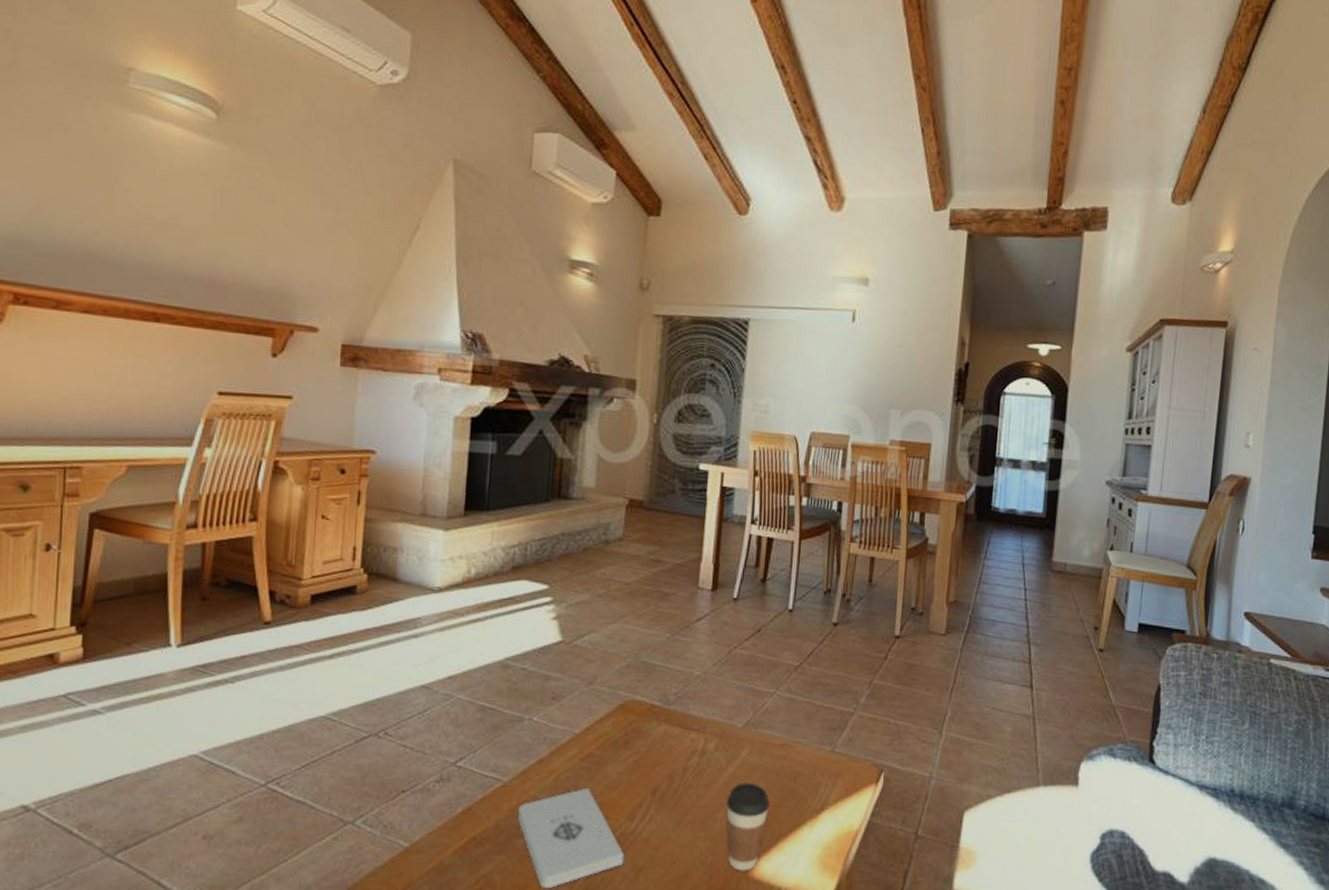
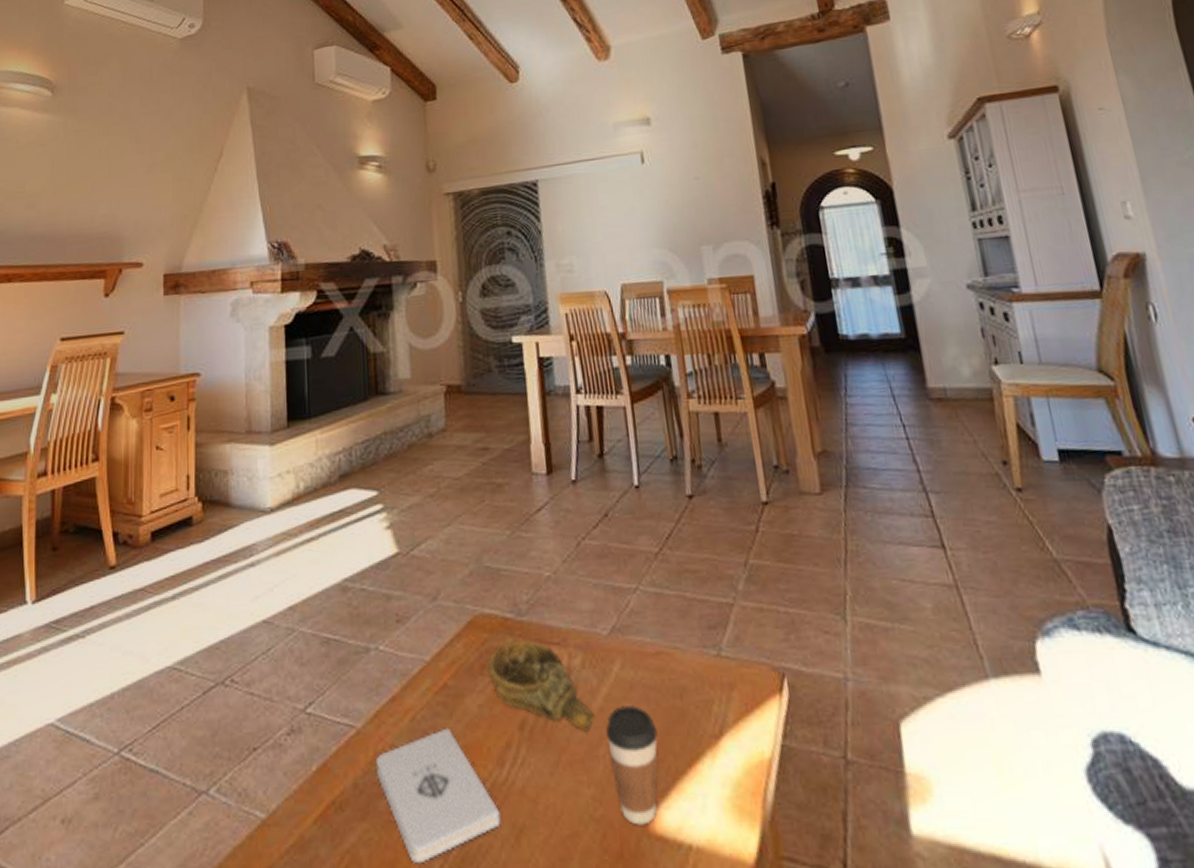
decorative bowl: none [631,724,718,800] -> present [487,640,594,732]

